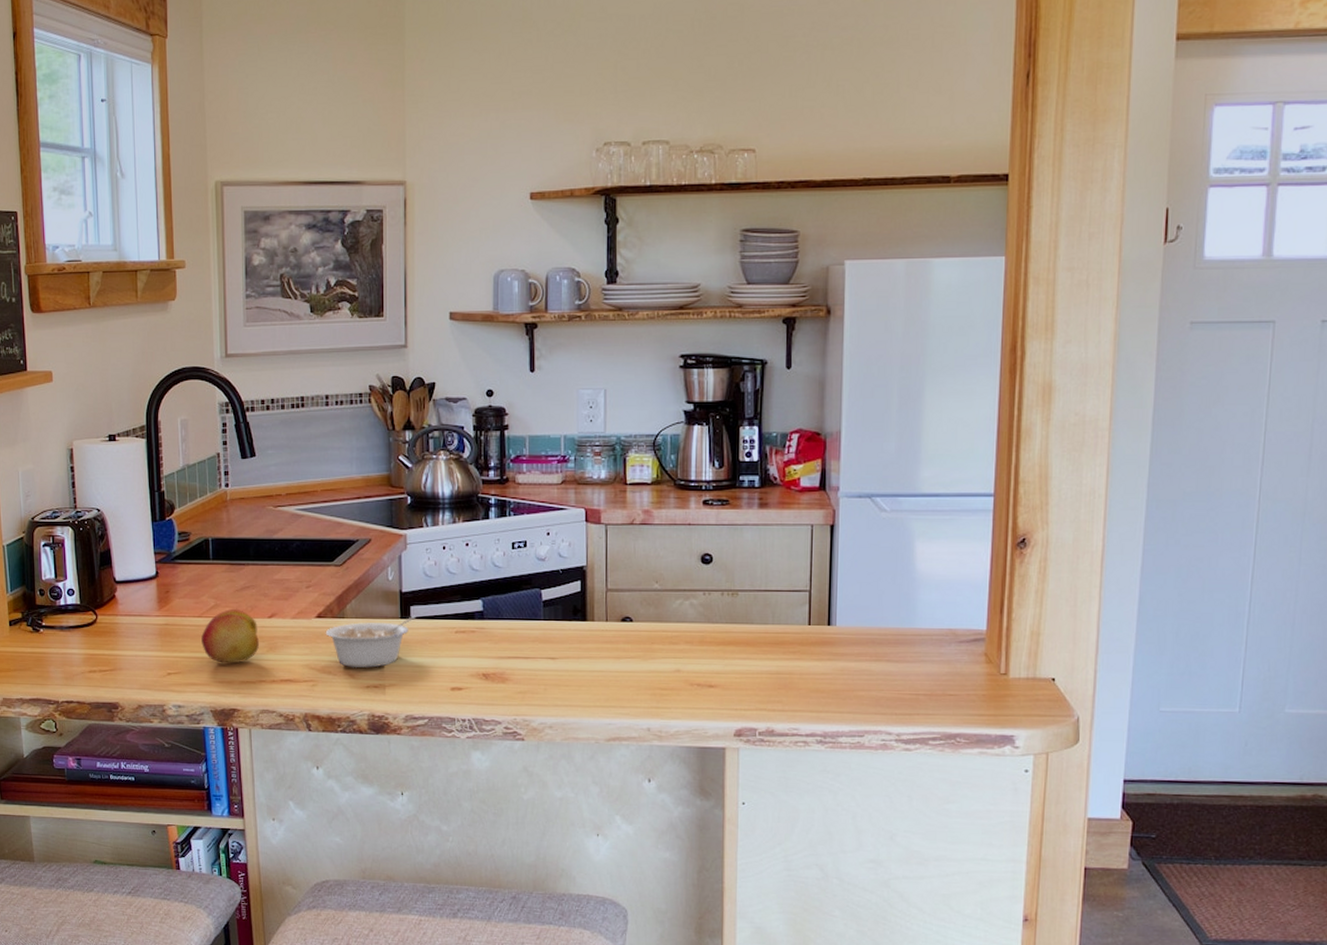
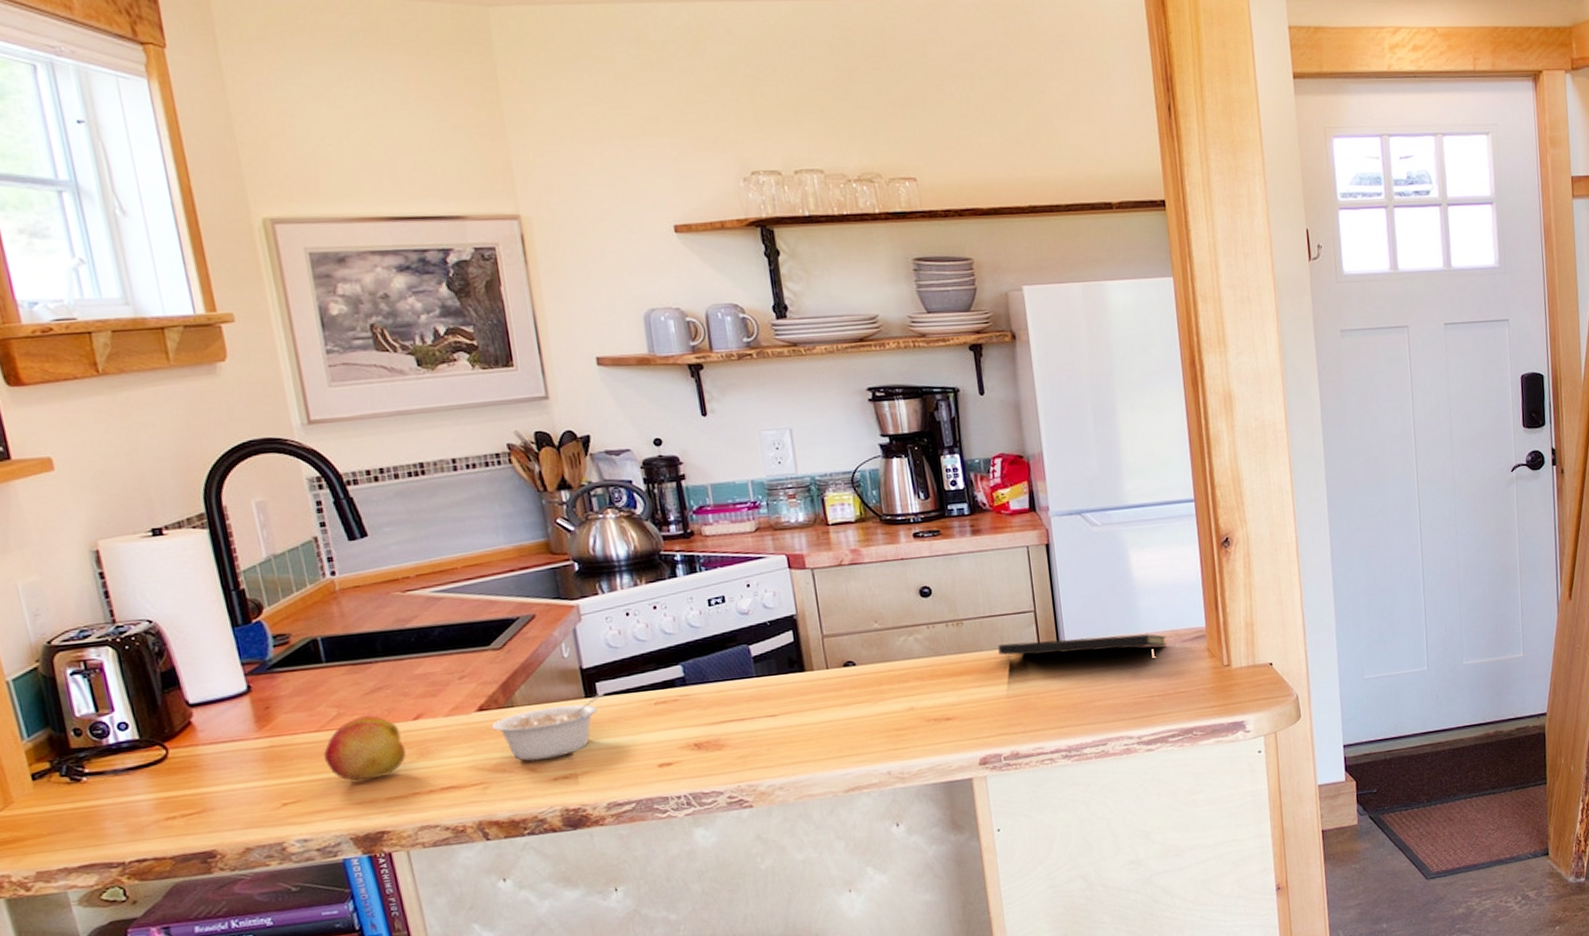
notepad: none [768,619,943,660] -> present [998,633,1167,663]

